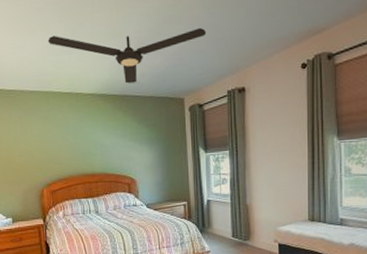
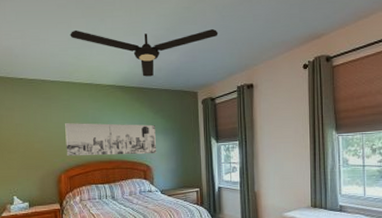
wall art: none [46,134,142,169] -> present [65,123,157,156]

